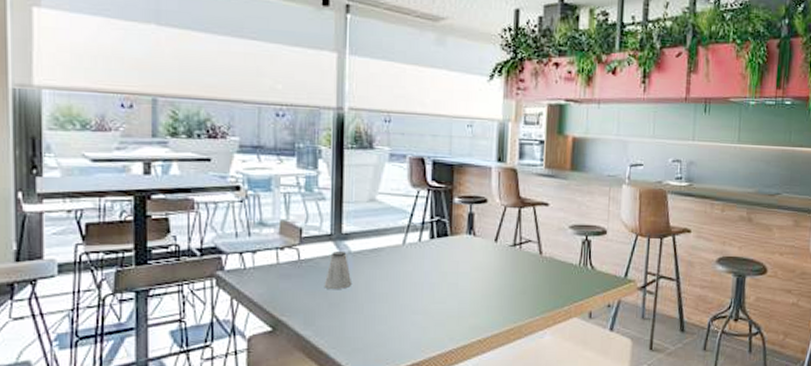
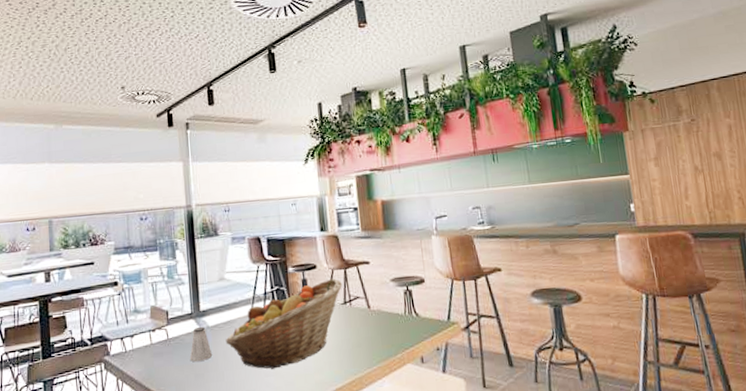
fruit basket: none [369,216,515,307] -> present [225,278,343,369]

